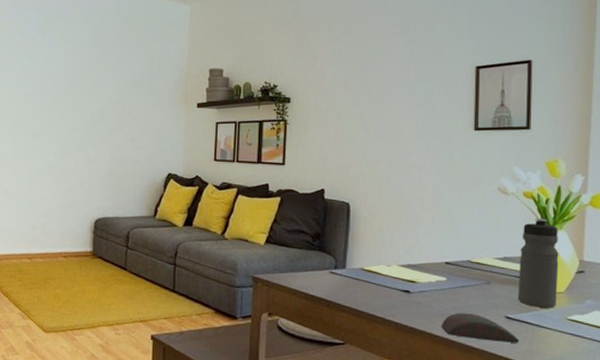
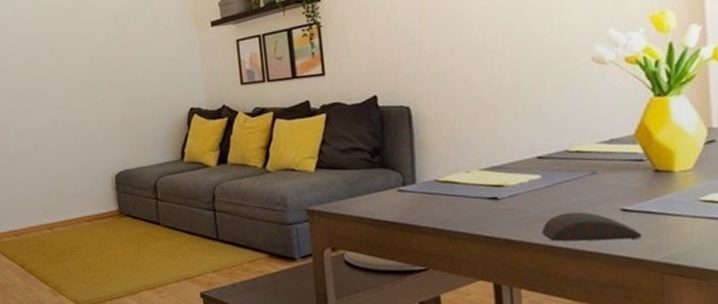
water bottle: present [517,218,559,308] -> none [629,84,684,193]

